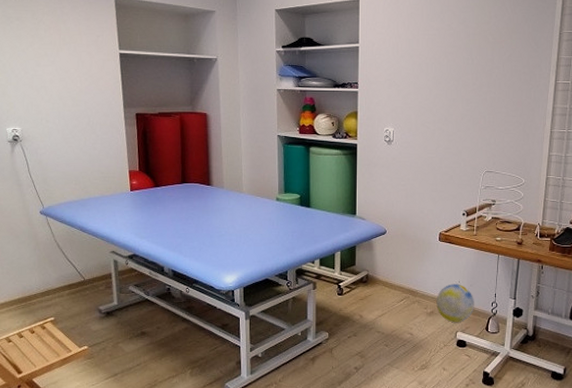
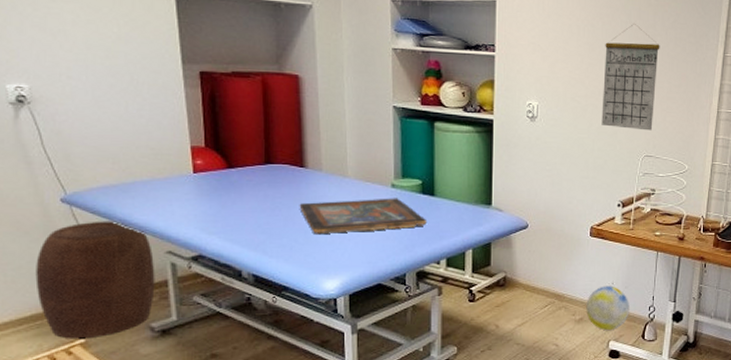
stool: none [22,228,103,317] -> present [35,221,155,339]
tray: none [206,209,305,239] -> present [299,198,427,235]
calendar: none [448,59,498,150] -> present [601,24,660,131]

